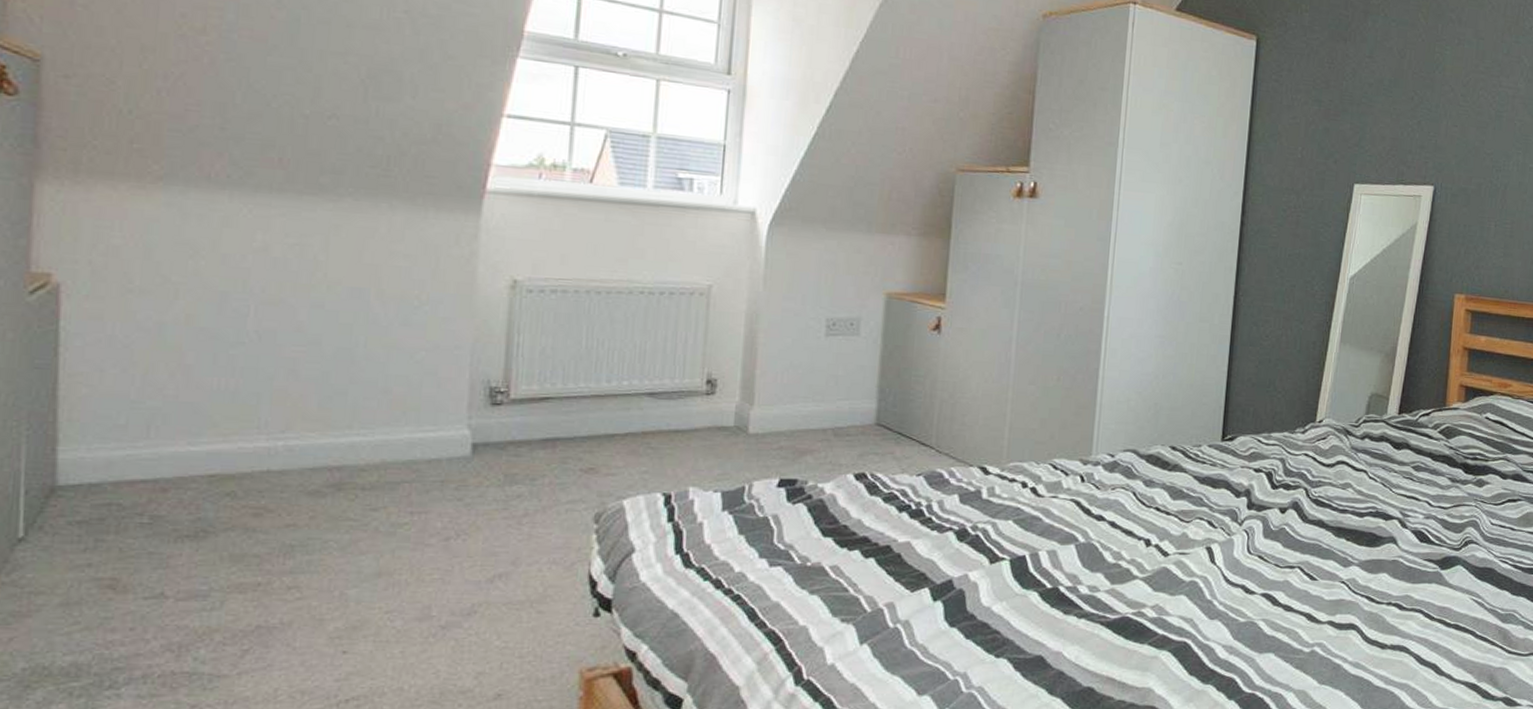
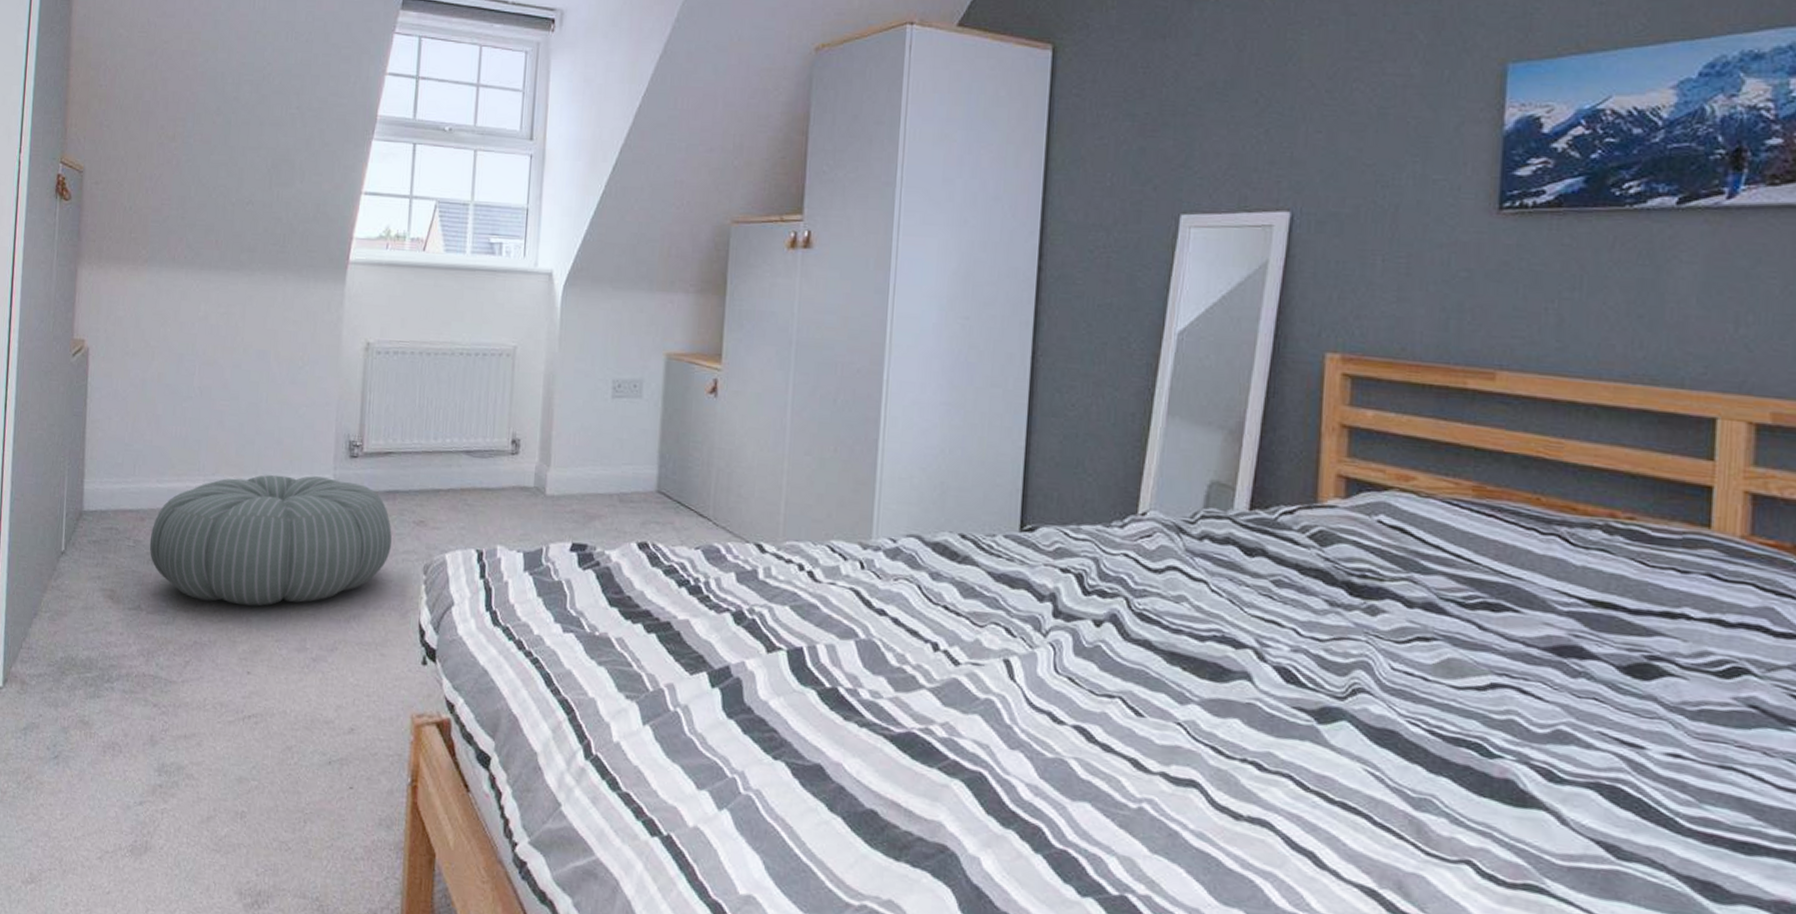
pouf: none [177,427,551,578] -> present [149,474,392,606]

